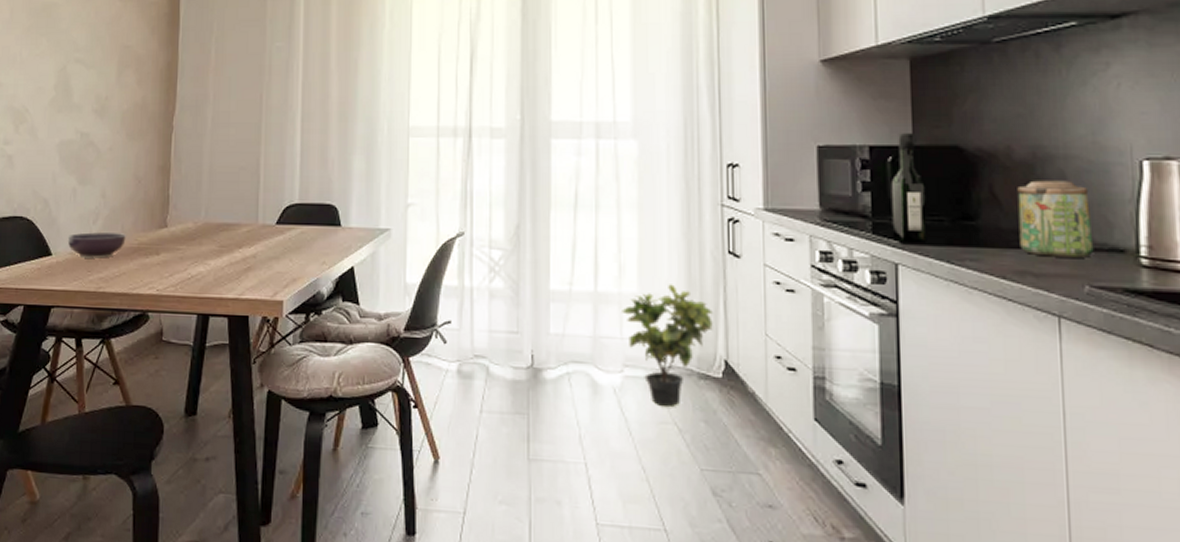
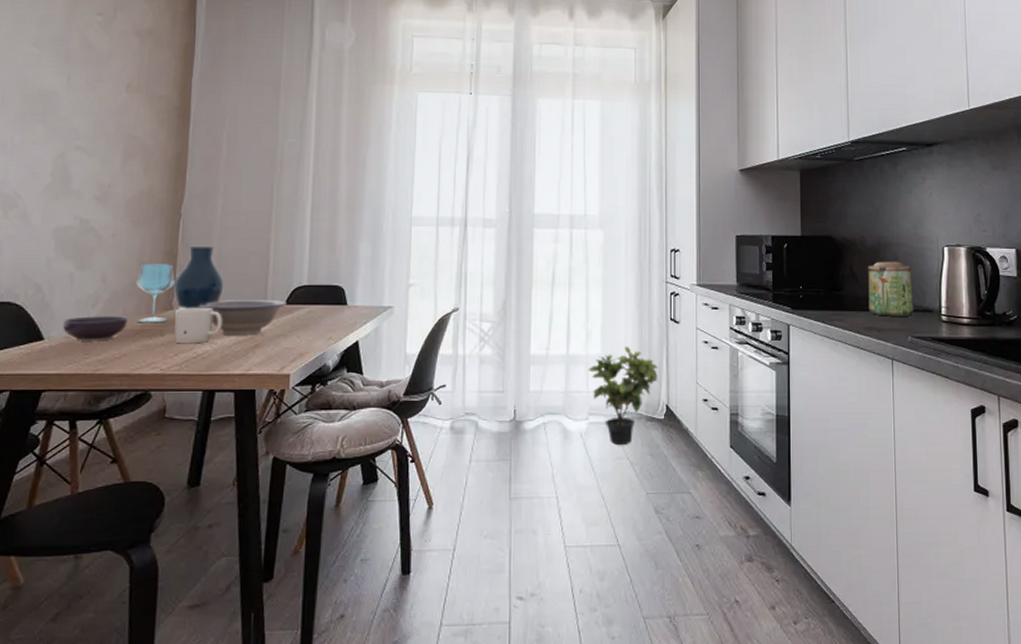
wine glass: none [132,179,169,241] -> present [136,264,175,323]
vase: none [167,161,216,228] -> present [173,247,224,309]
mug: none [168,225,215,264] -> present [174,307,222,344]
bowl: none [192,218,278,257] -> present [199,300,286,336]
bottle: present [890,133,927,243] -> none [786,226,809,309]

